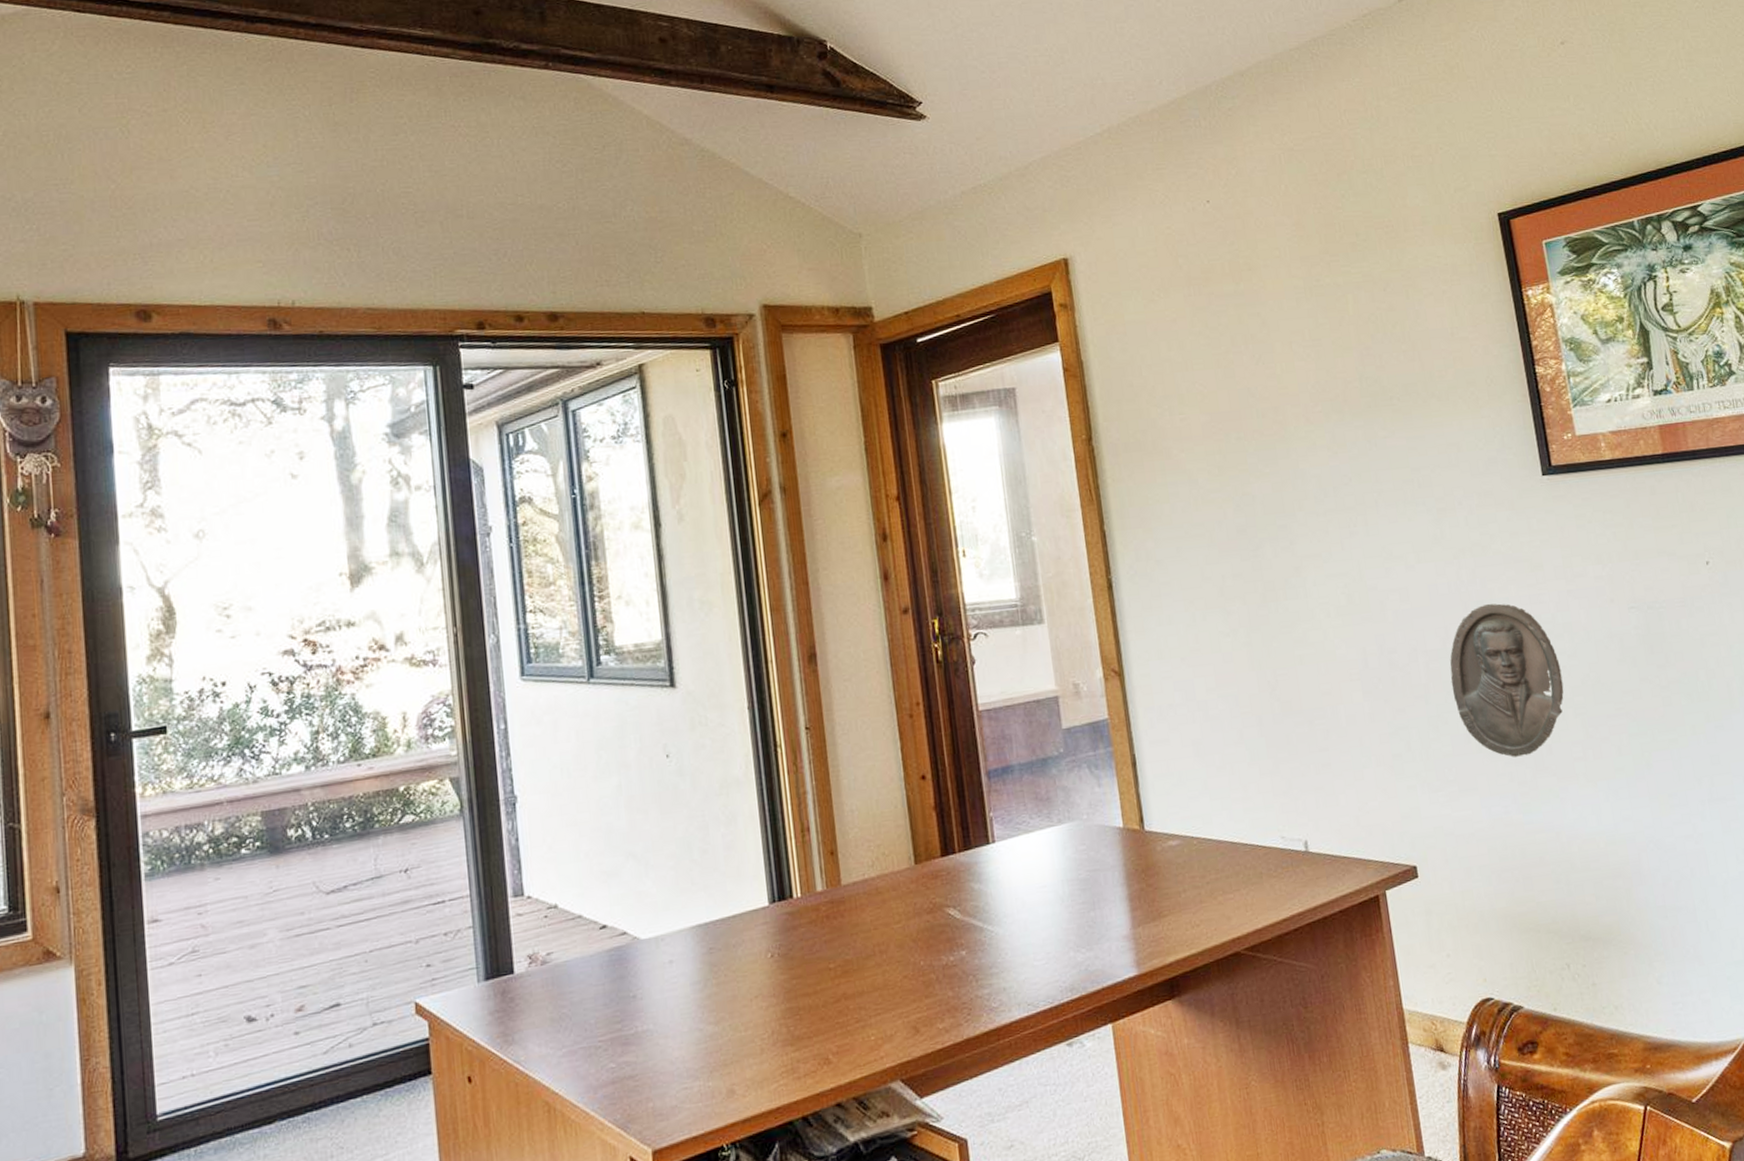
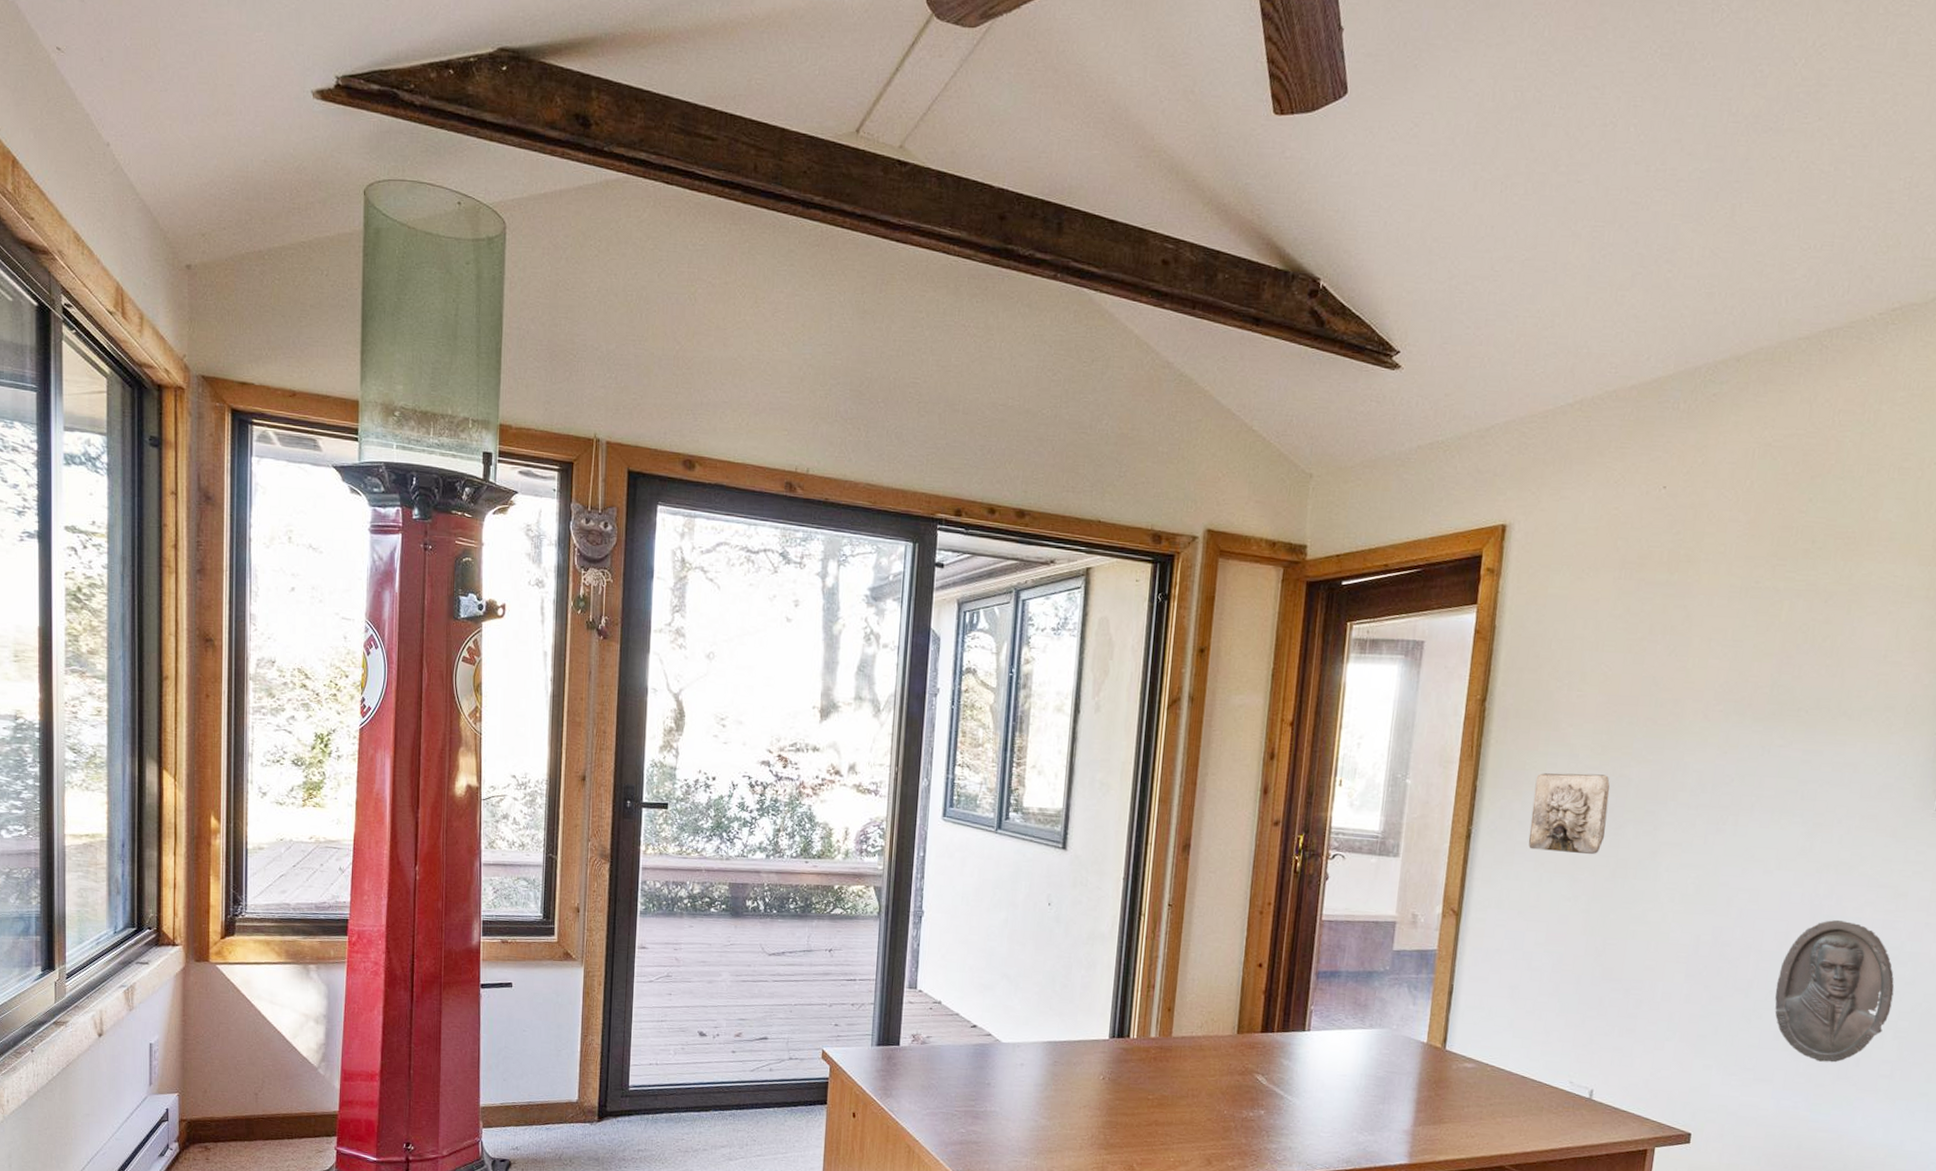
wall relief: none [1162,496,1246,589] -> present [1528,773,1610,855]

